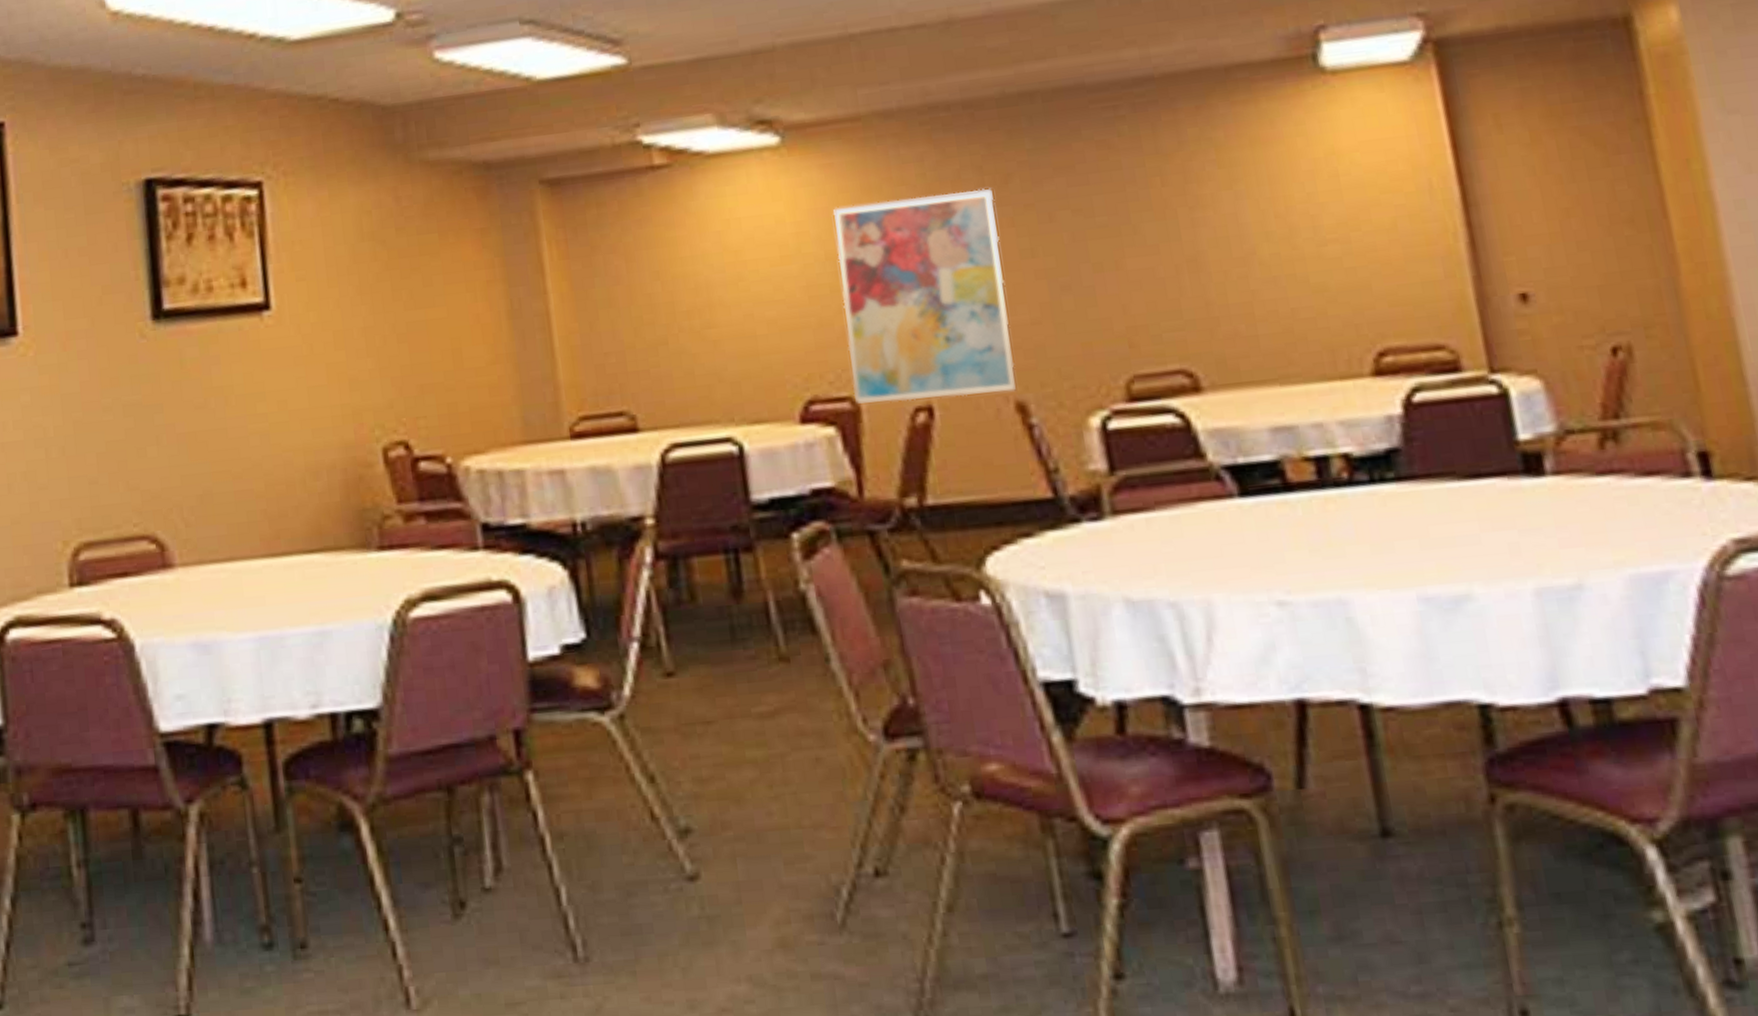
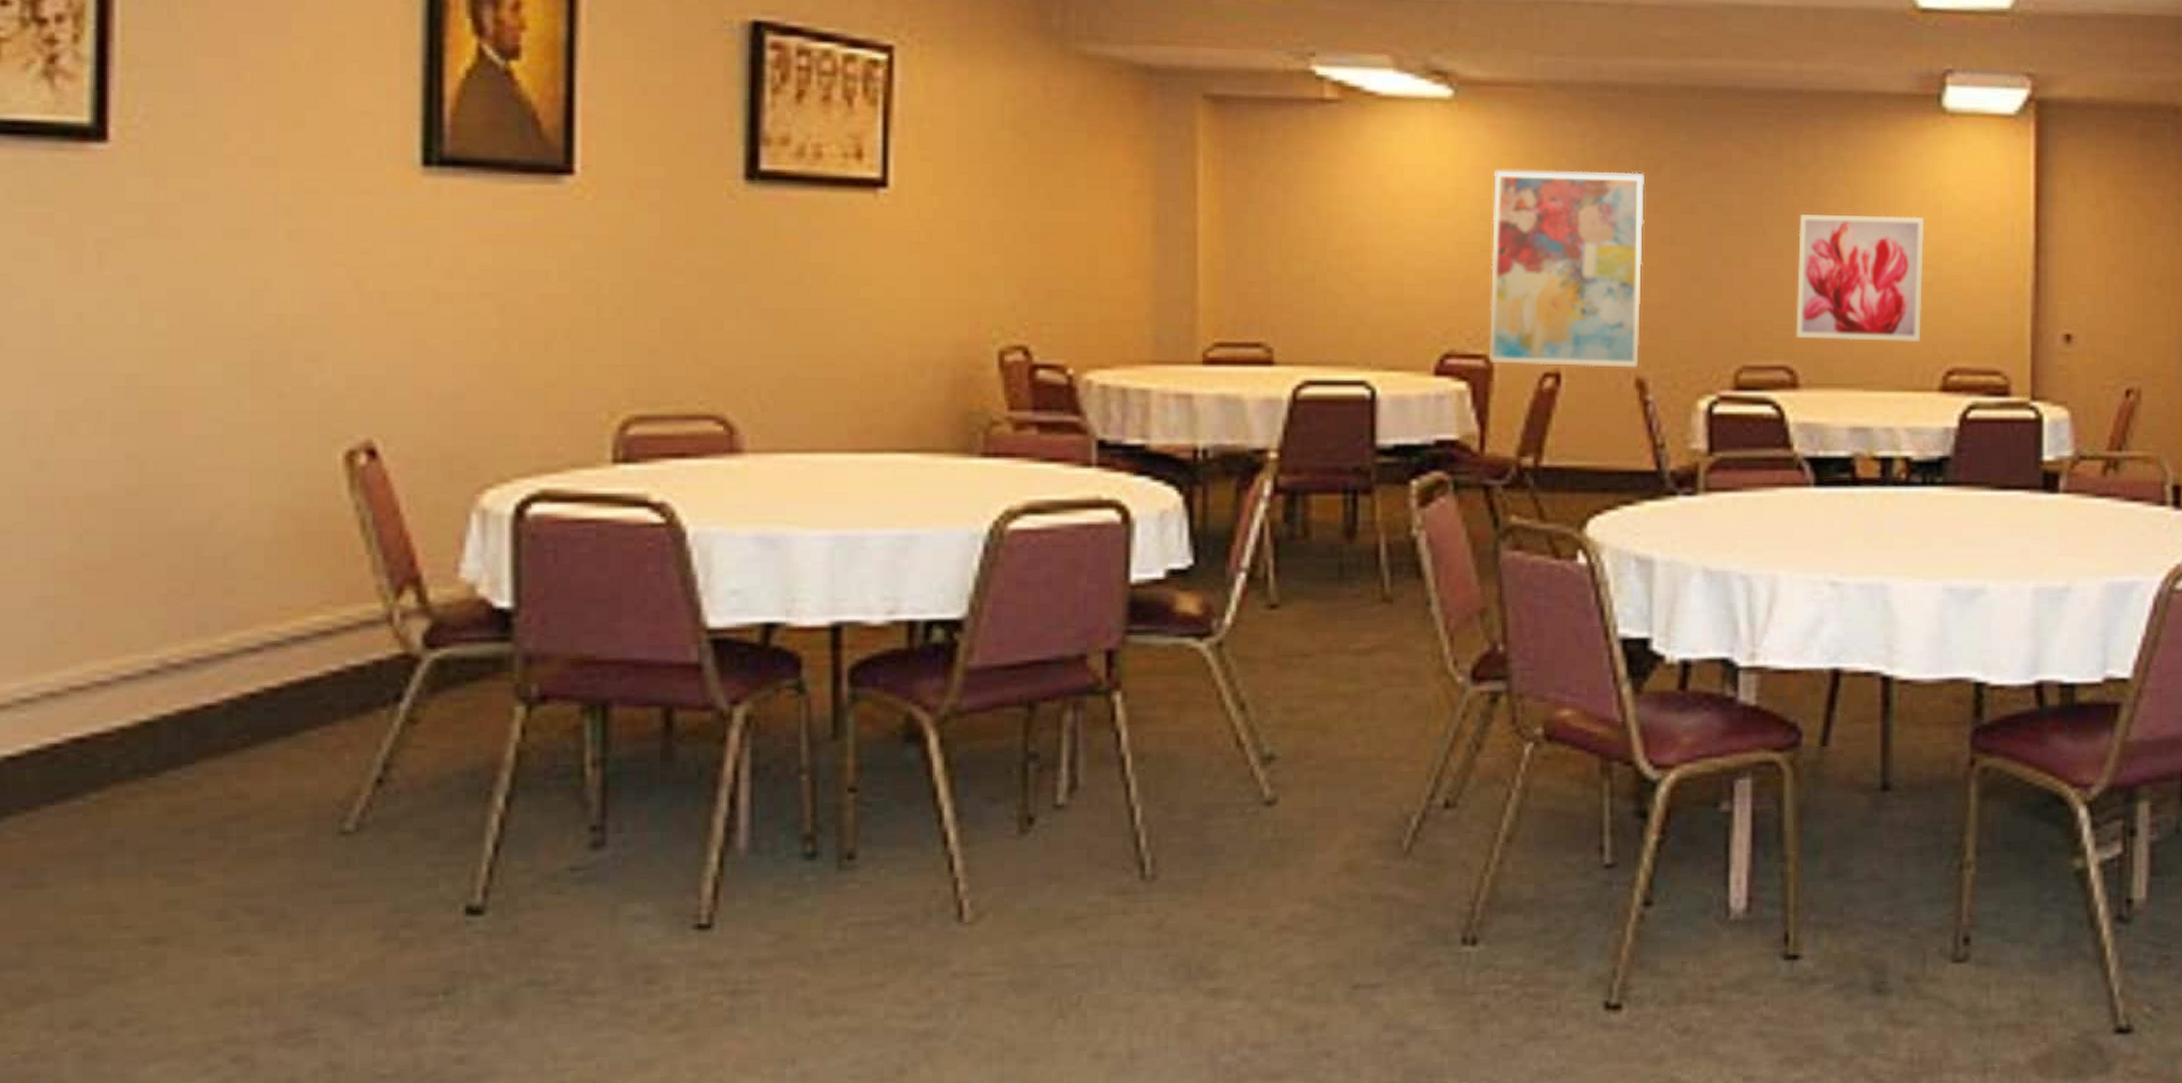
wall art: none [1172,187,1339,338] -> present [1796,214,1925,343]

